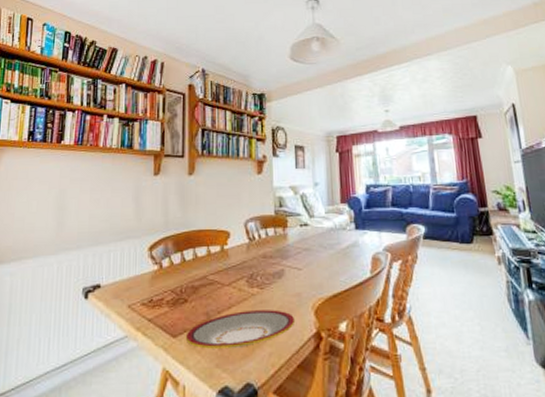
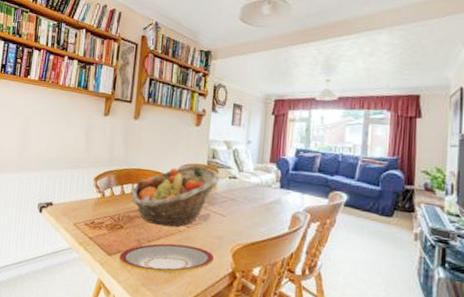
fruit basket: none [194,217,290,292] -> present [132,165,220,228]

